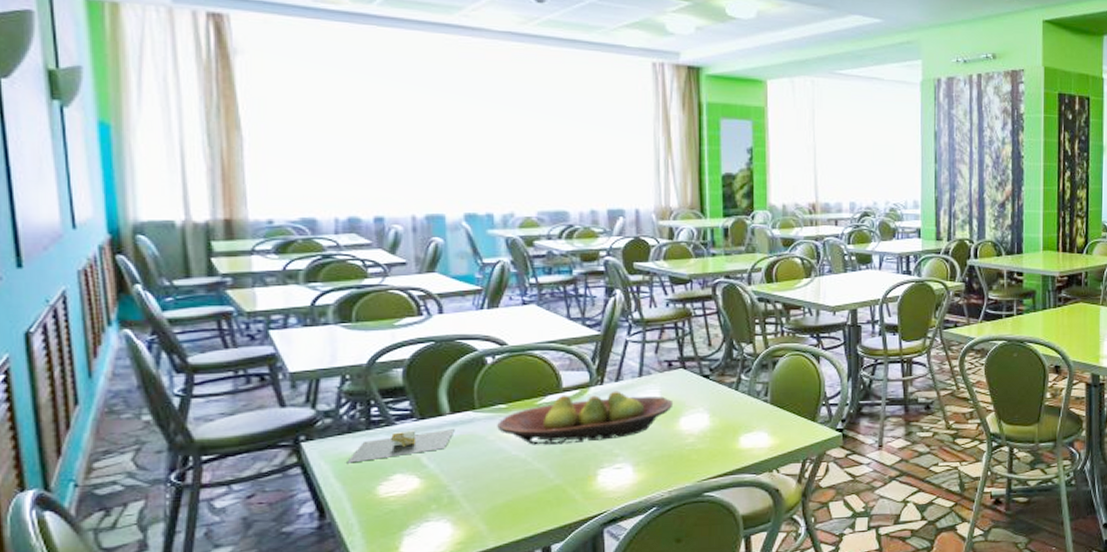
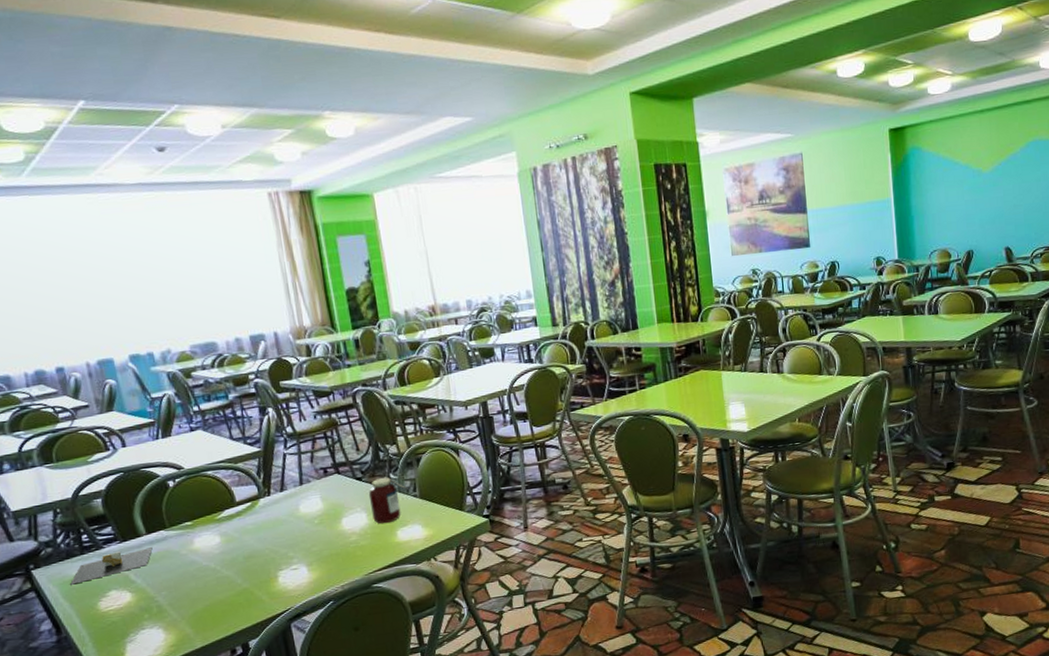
fruit bowl: present [497,391,674,445] -> none [186,500,334,556]
jar: none [714,377,759,428] -> present [368,477,408,524]

